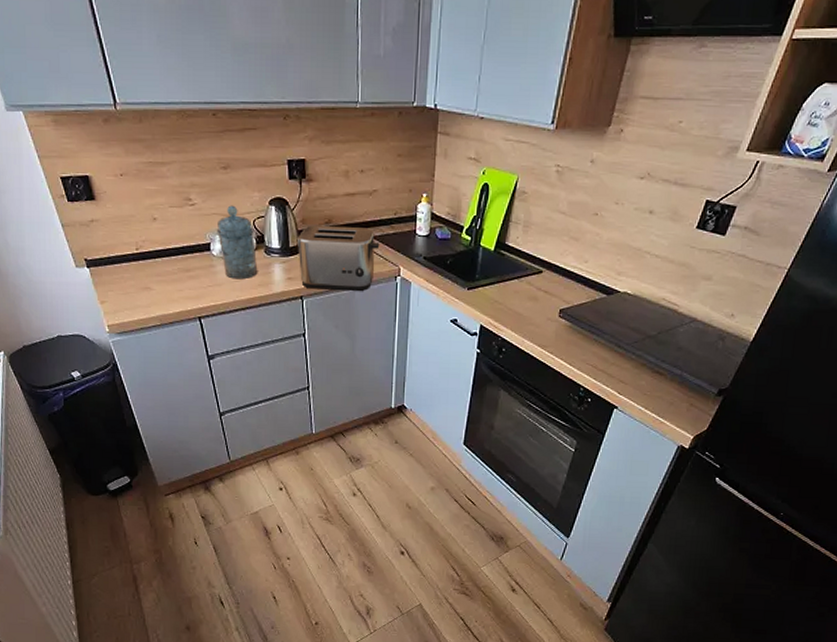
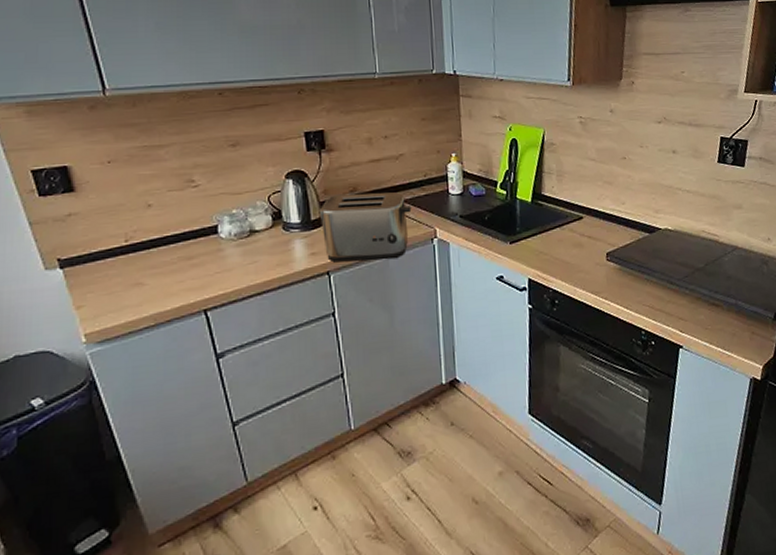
canister: present [216,205,258,280] -> none [225,182,276,262]

